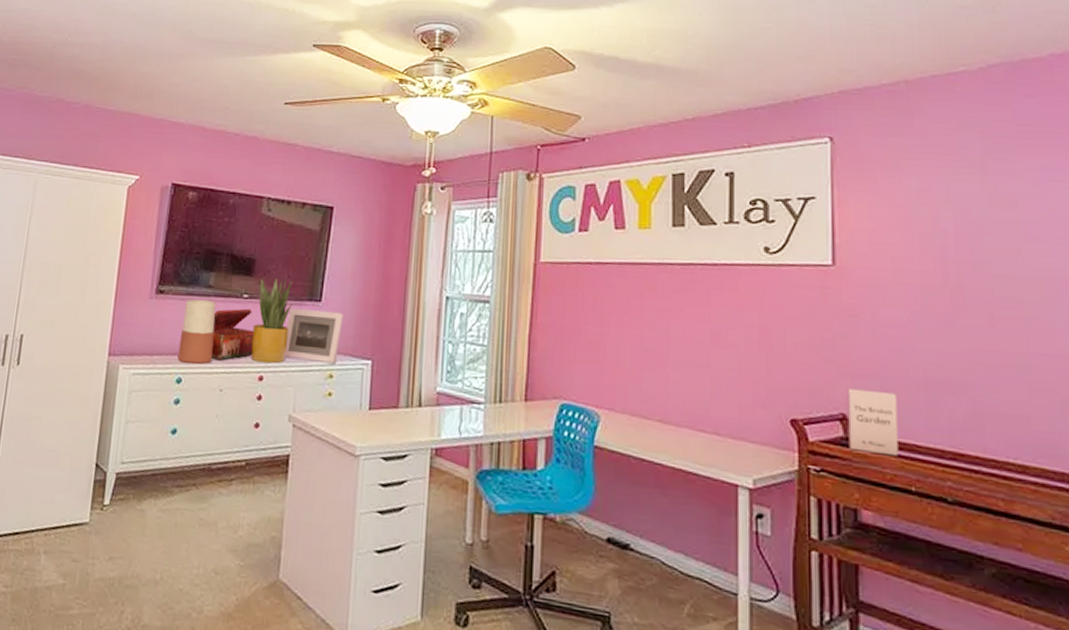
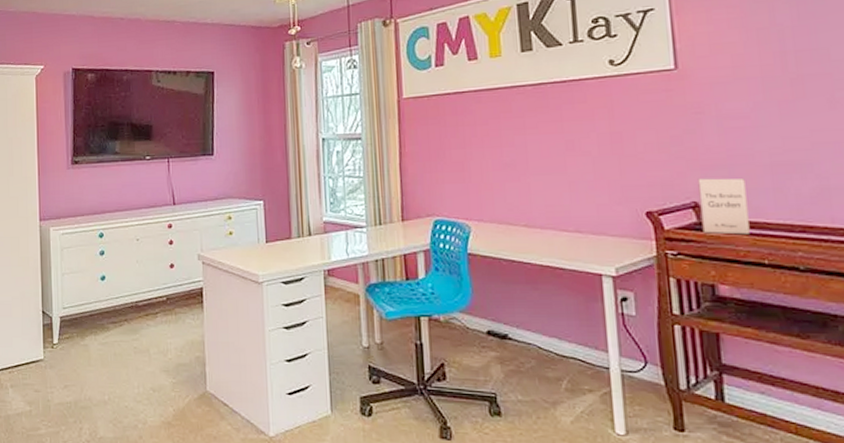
vase: present [177,299,216,365] -> none [97,165,126,221]
decorative box: present [210,308,254,361] -> none [123,168,161,215]
planter: present [250,278,293,364] -> none [156,138,189,213]
picture frame: present [284,308,344,365] -> none [186,162,235,208]

